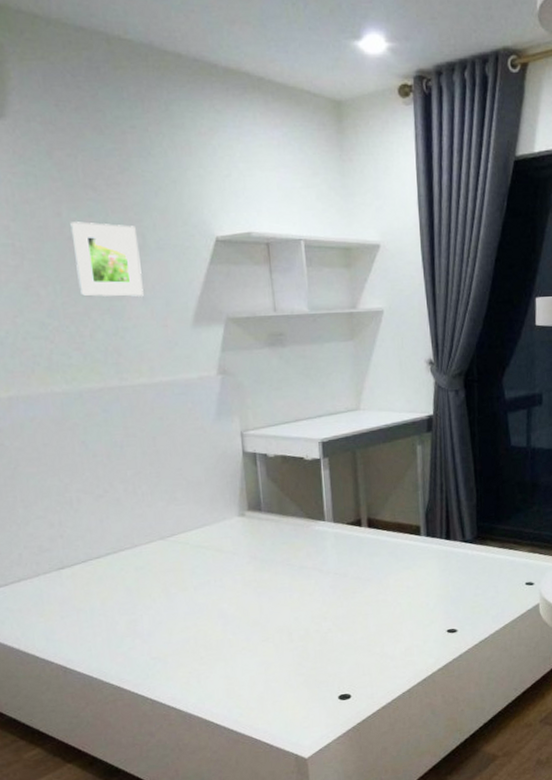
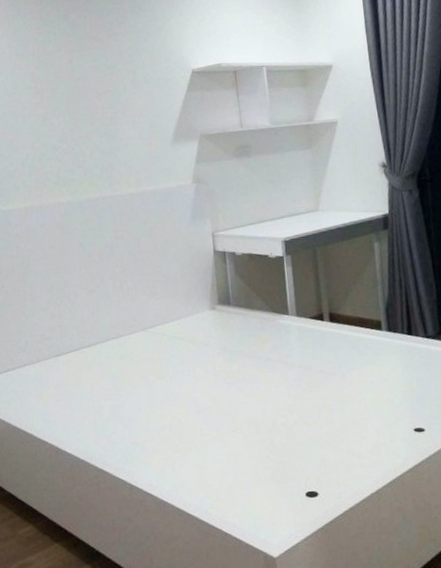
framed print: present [70,221,144,297] -> none [79,65,133,124]

